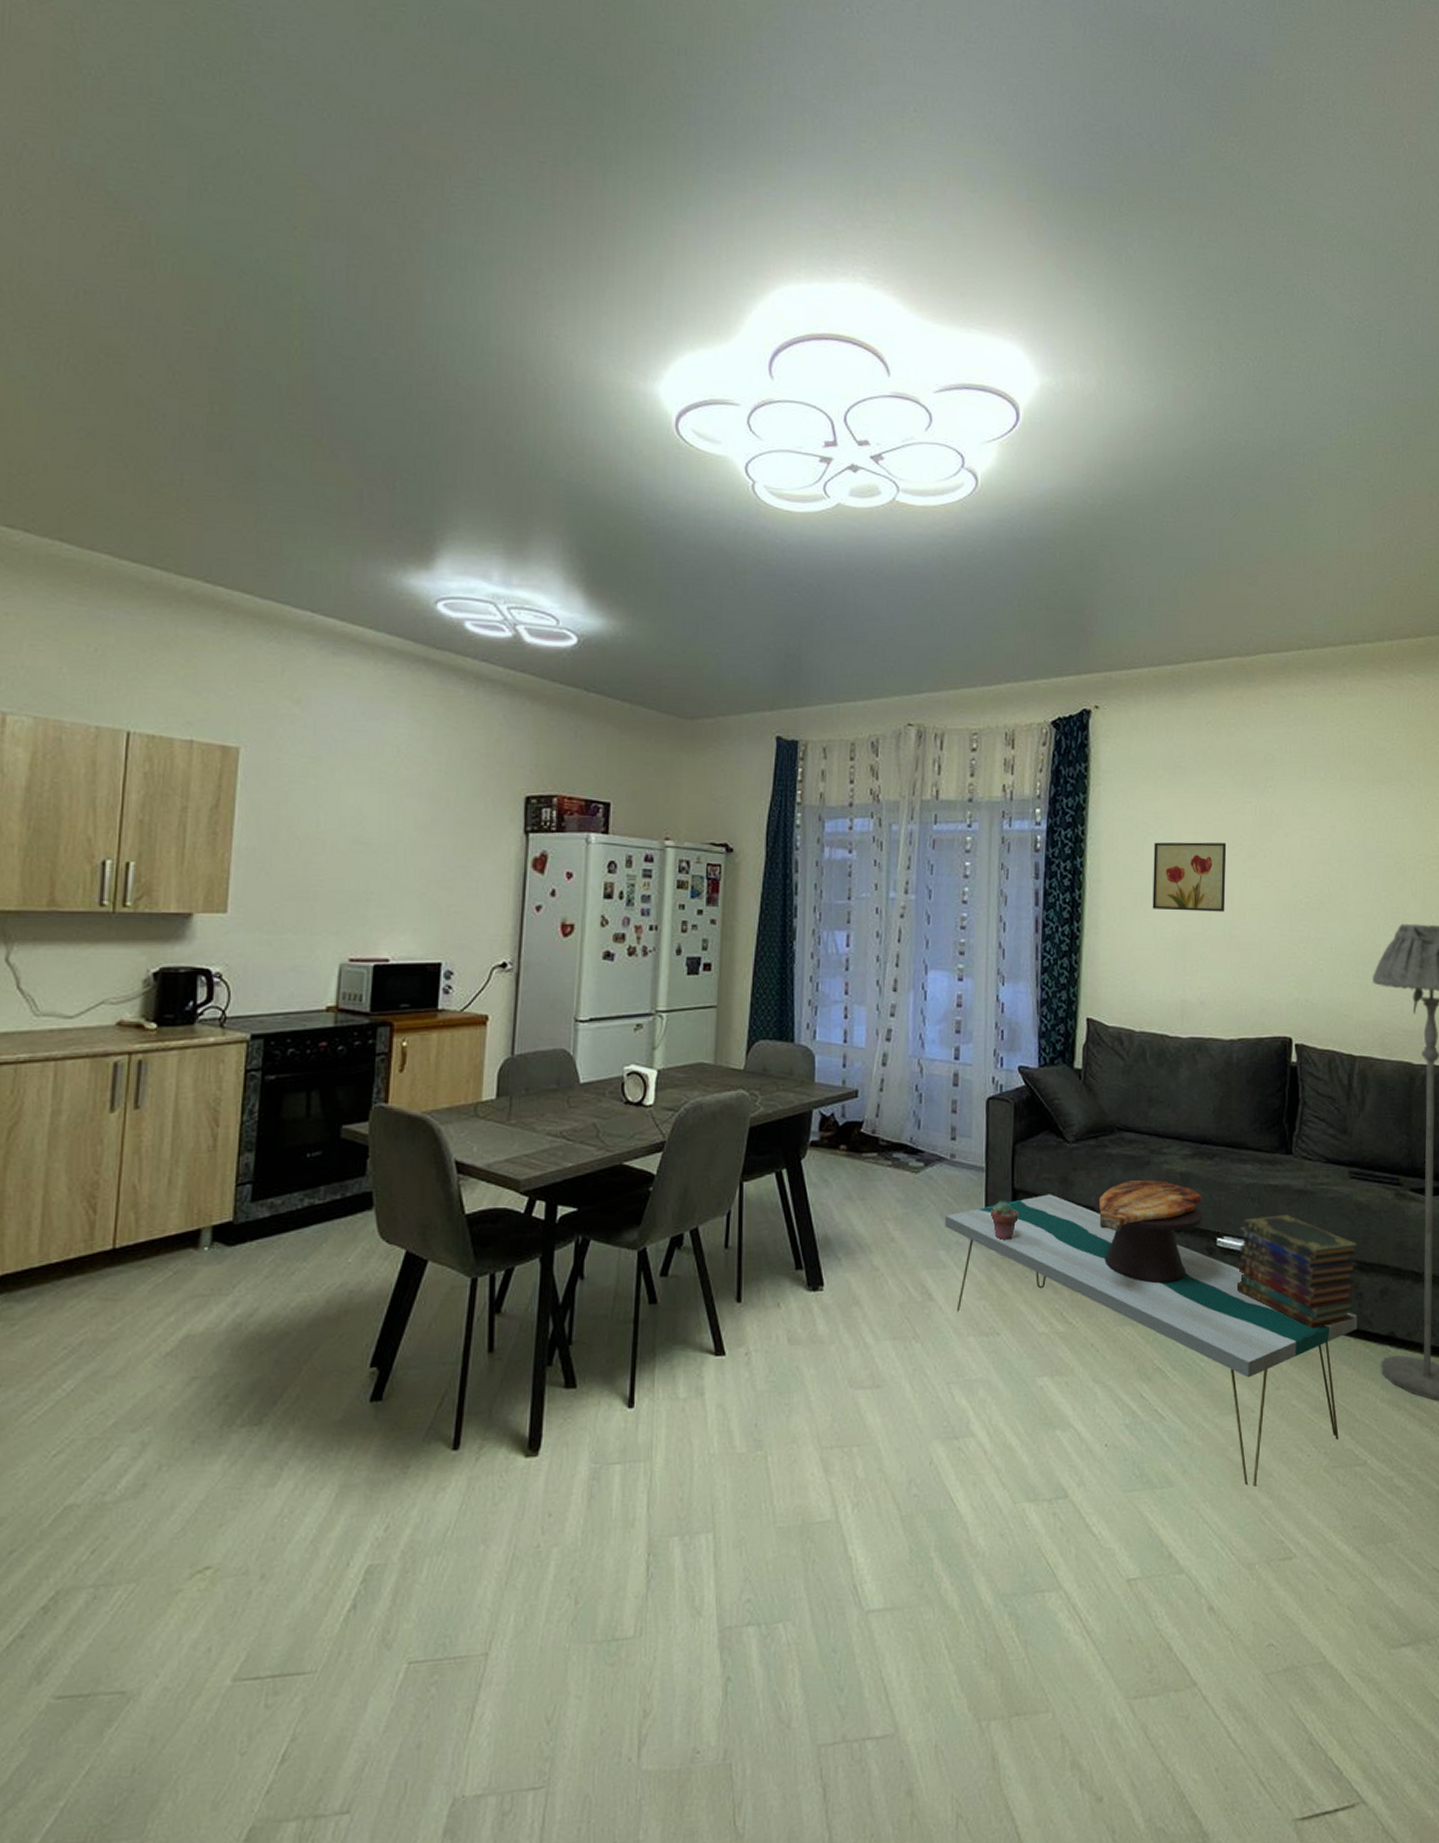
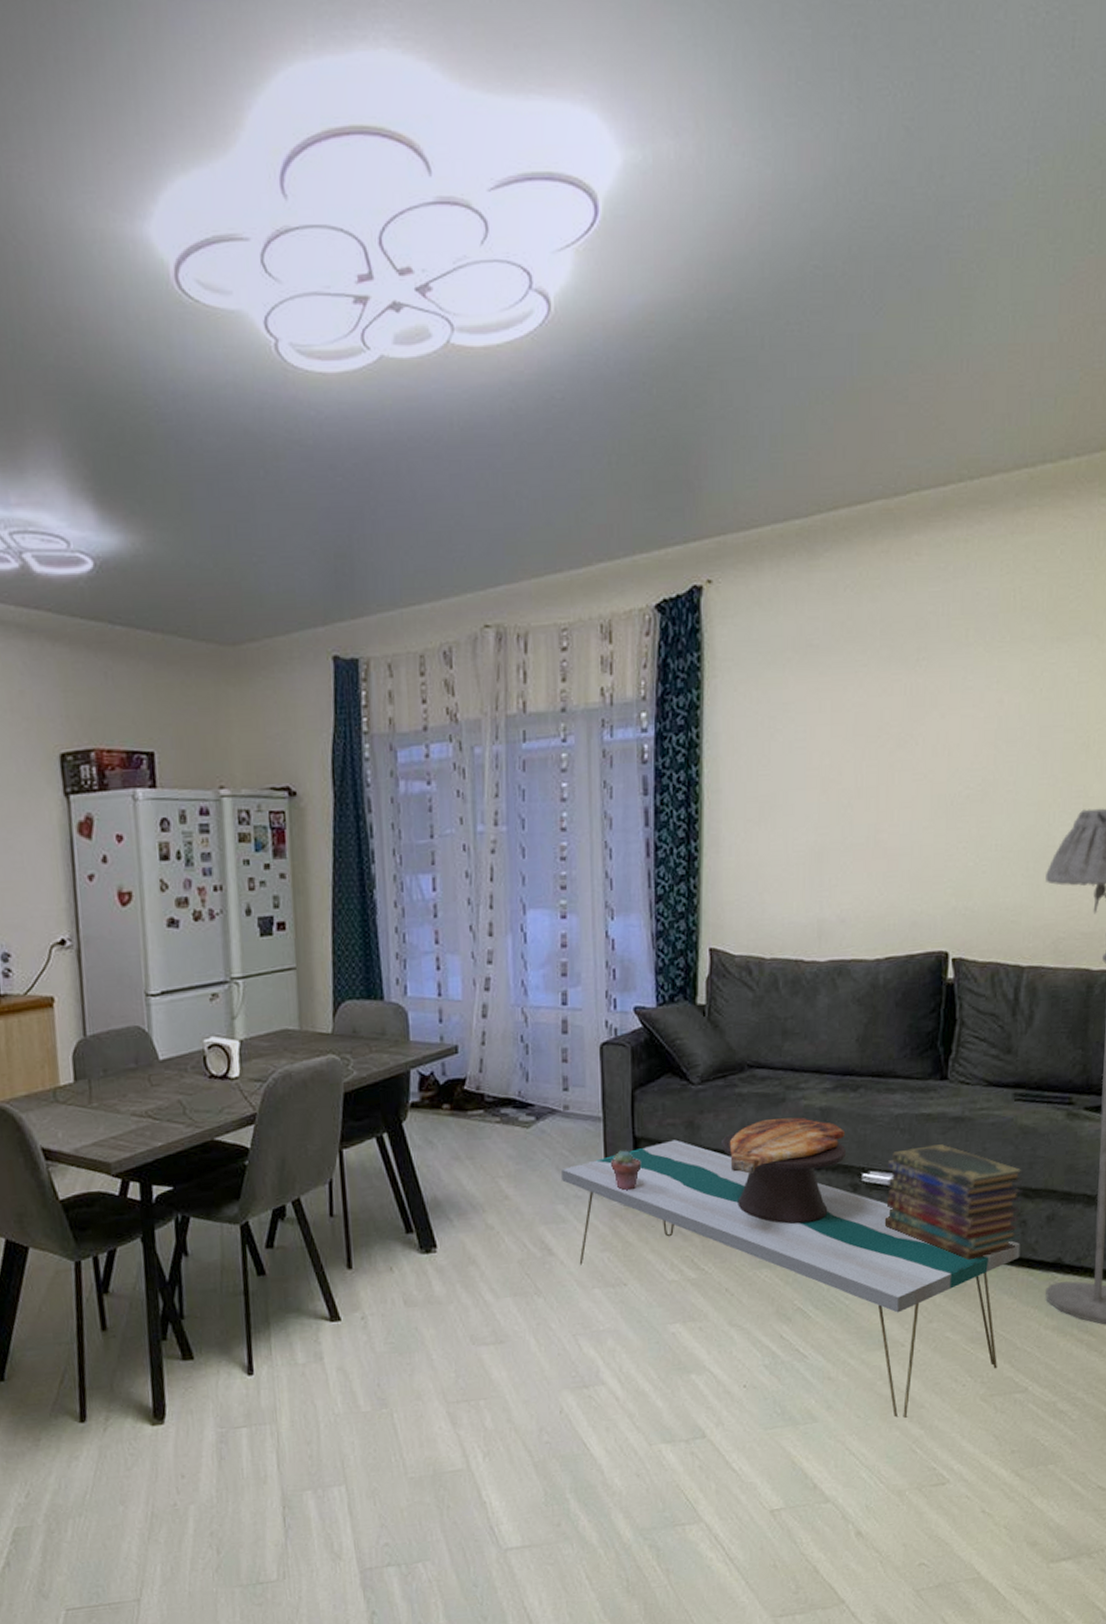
wall art: present [1152,842,1227,912] -> none [782,731,870,818]

